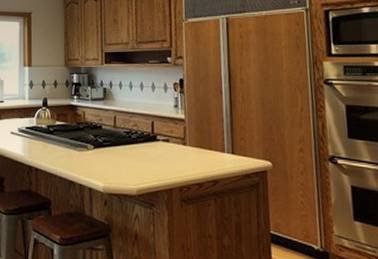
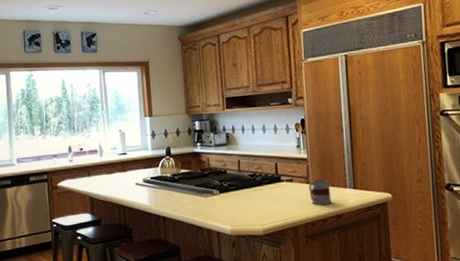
mug: none [185,141,209,169] -> present [308,179,332,205]

